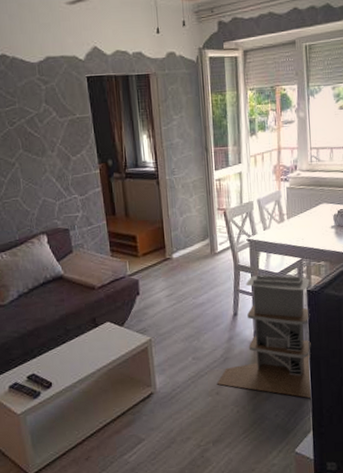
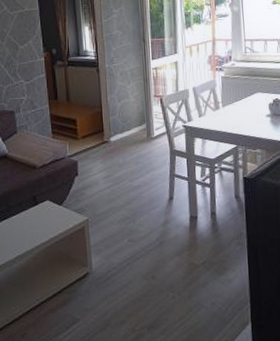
staircase: present [217,274,312,399] -> none [153,160,250,288]

